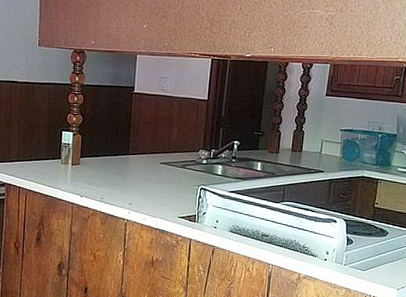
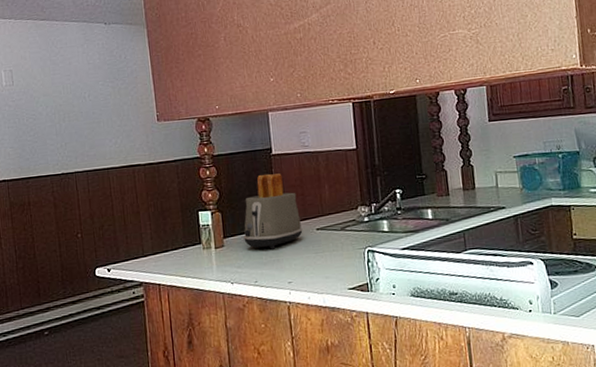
toaster: none [97,109,149,174] -> present [243,173,303,250]

